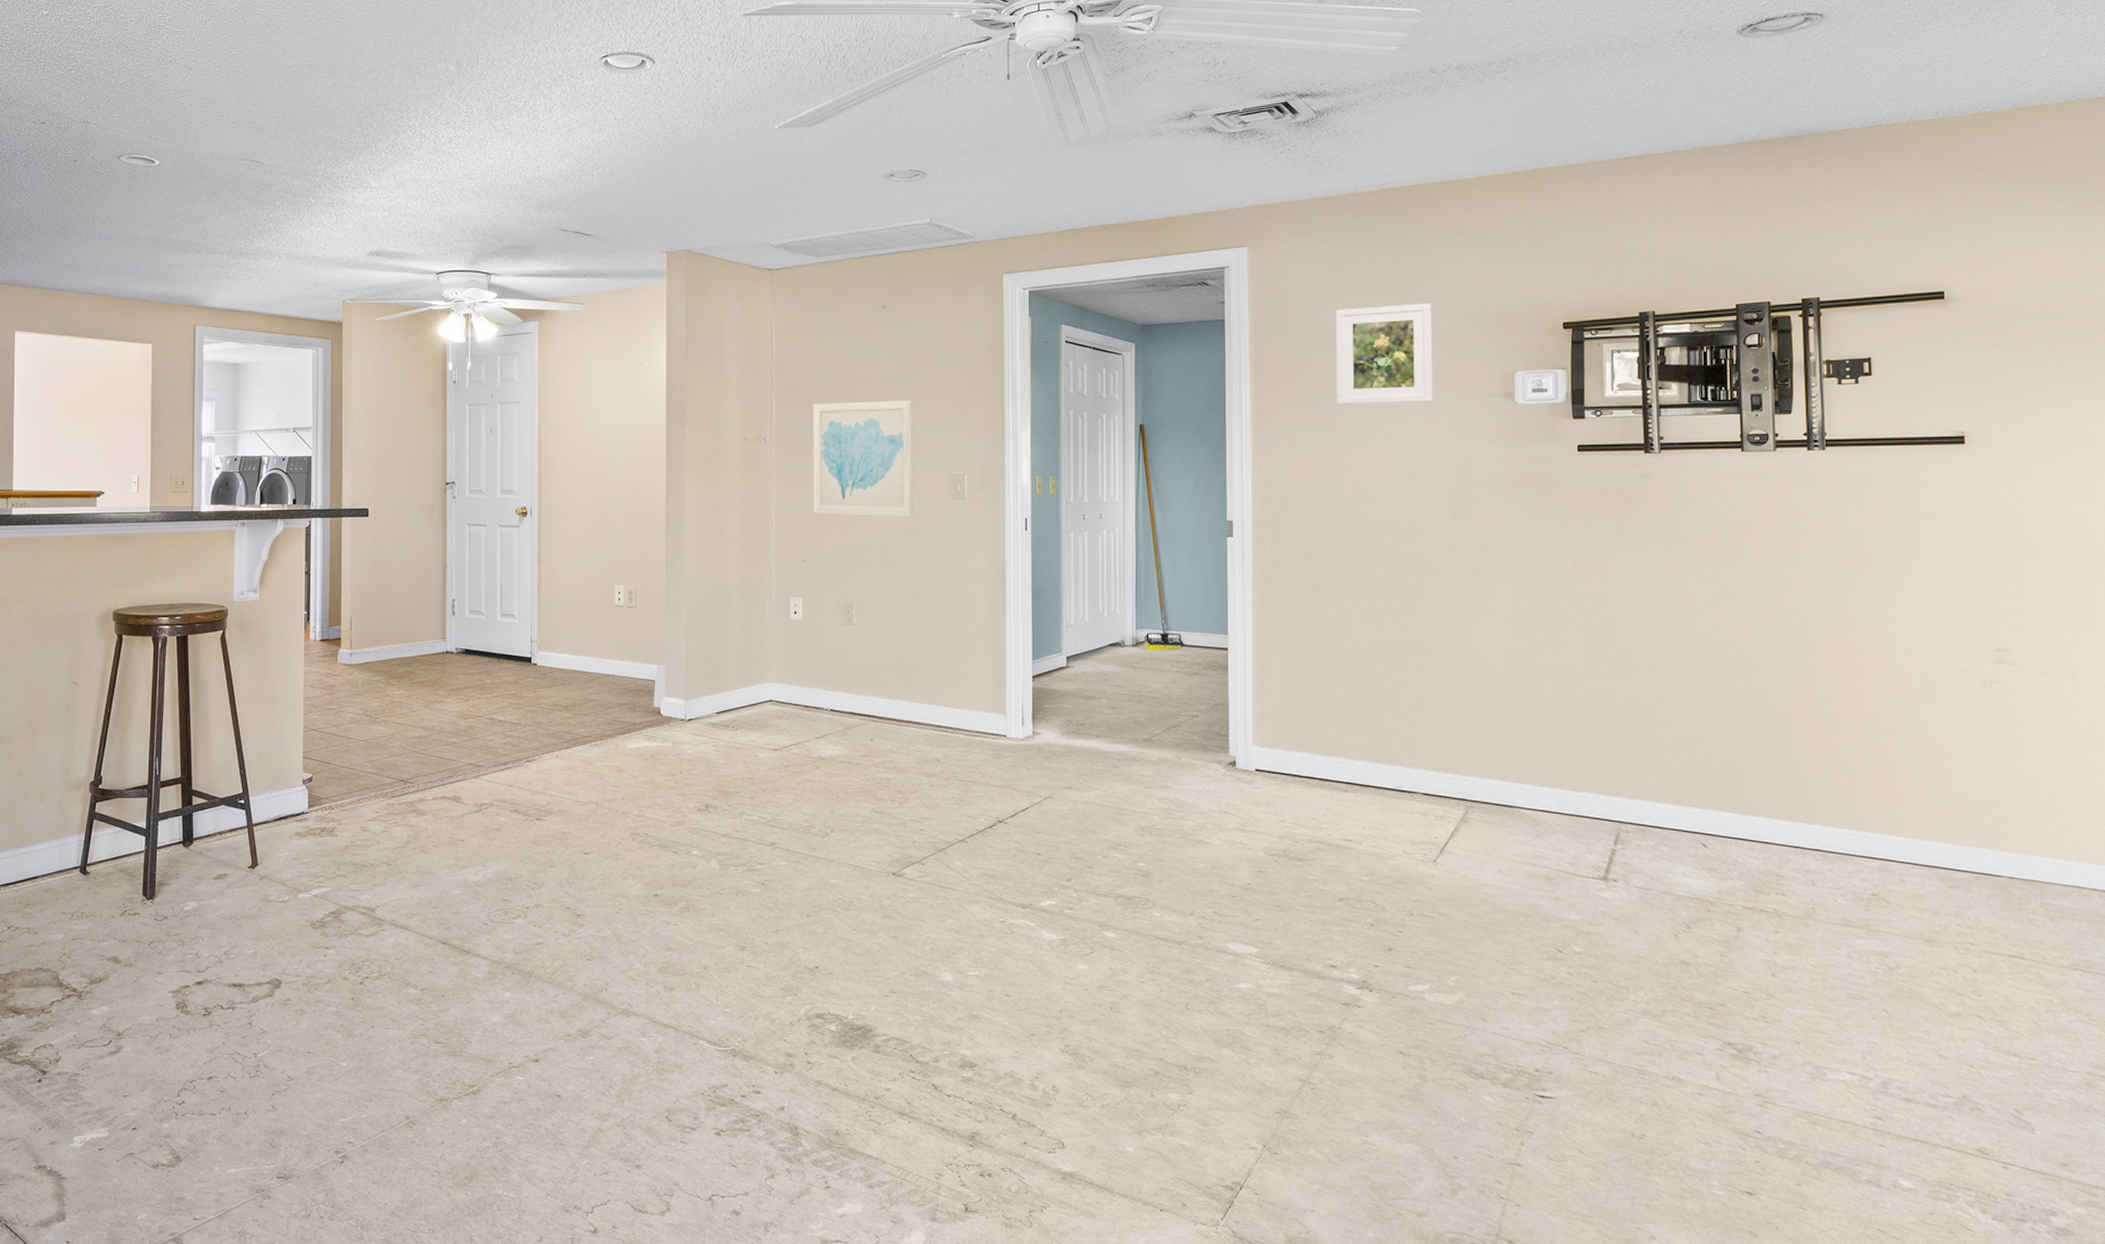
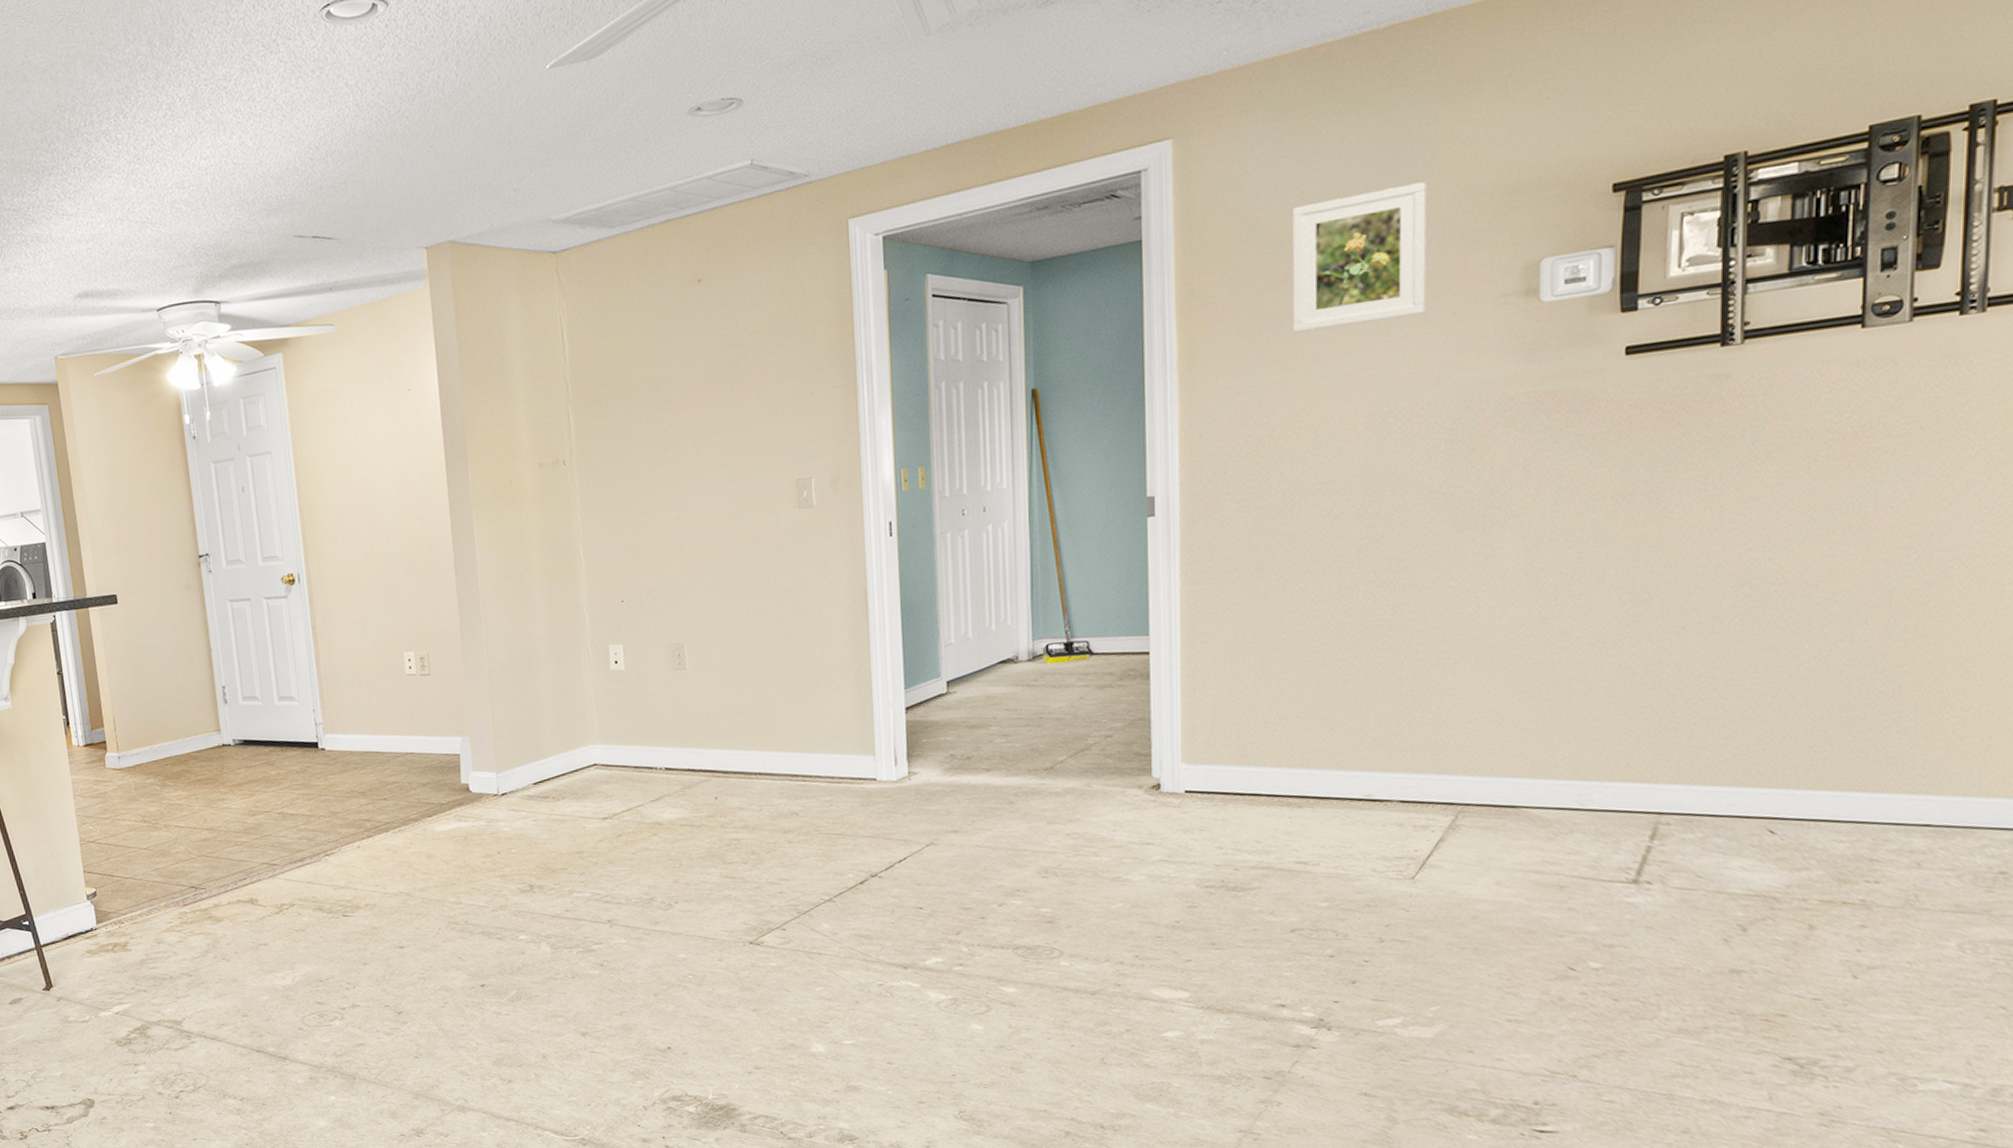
wall art: present [812,400,914,517] -> none [619,393,750,545]

